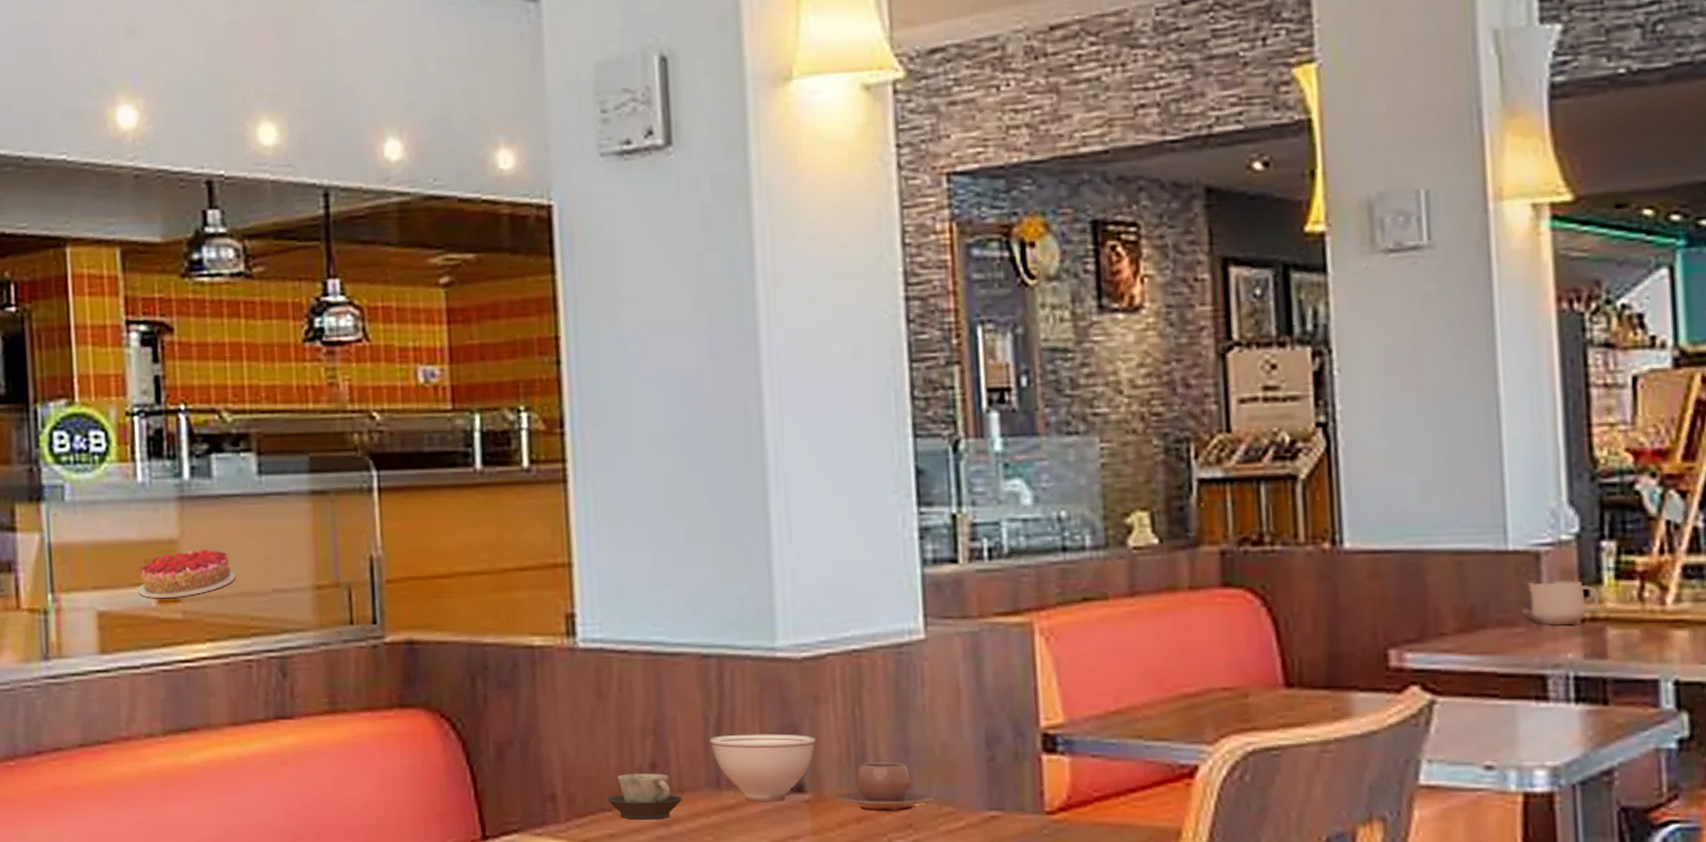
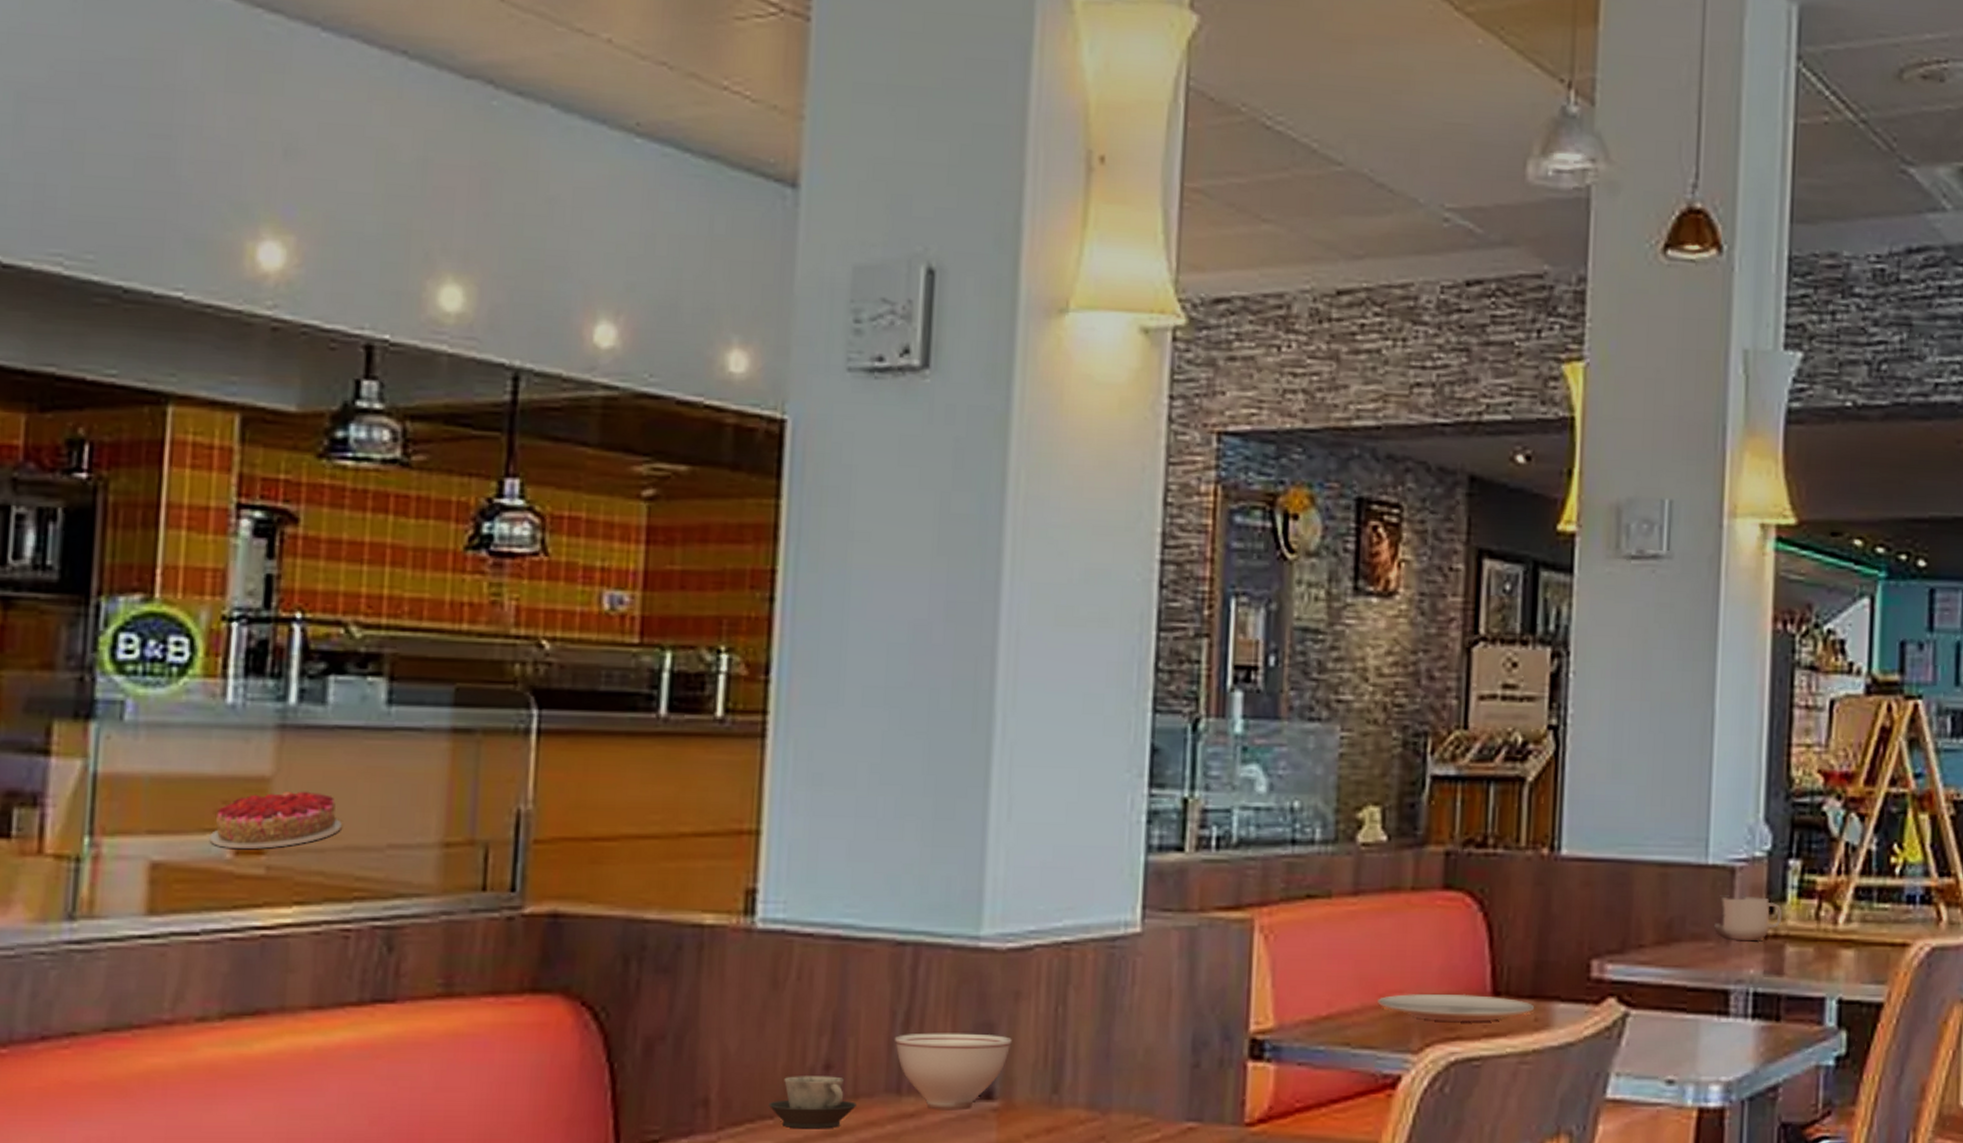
teacup: present [835,762,936,811] -> none [1026,1067,1133,1121]
plate: none [1166,687,1332,713] -> present [1378,994,1535,1022]

